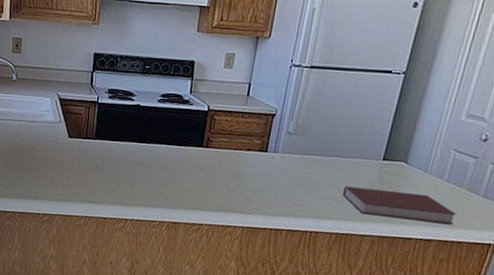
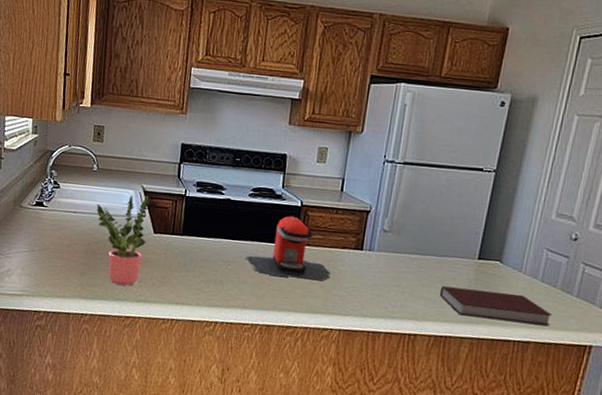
potted plant: none [16,102,65,186] -> present [96,195,150,286]
coffee maker: none [153,120,235,182] -> present [245,216,331,281]

